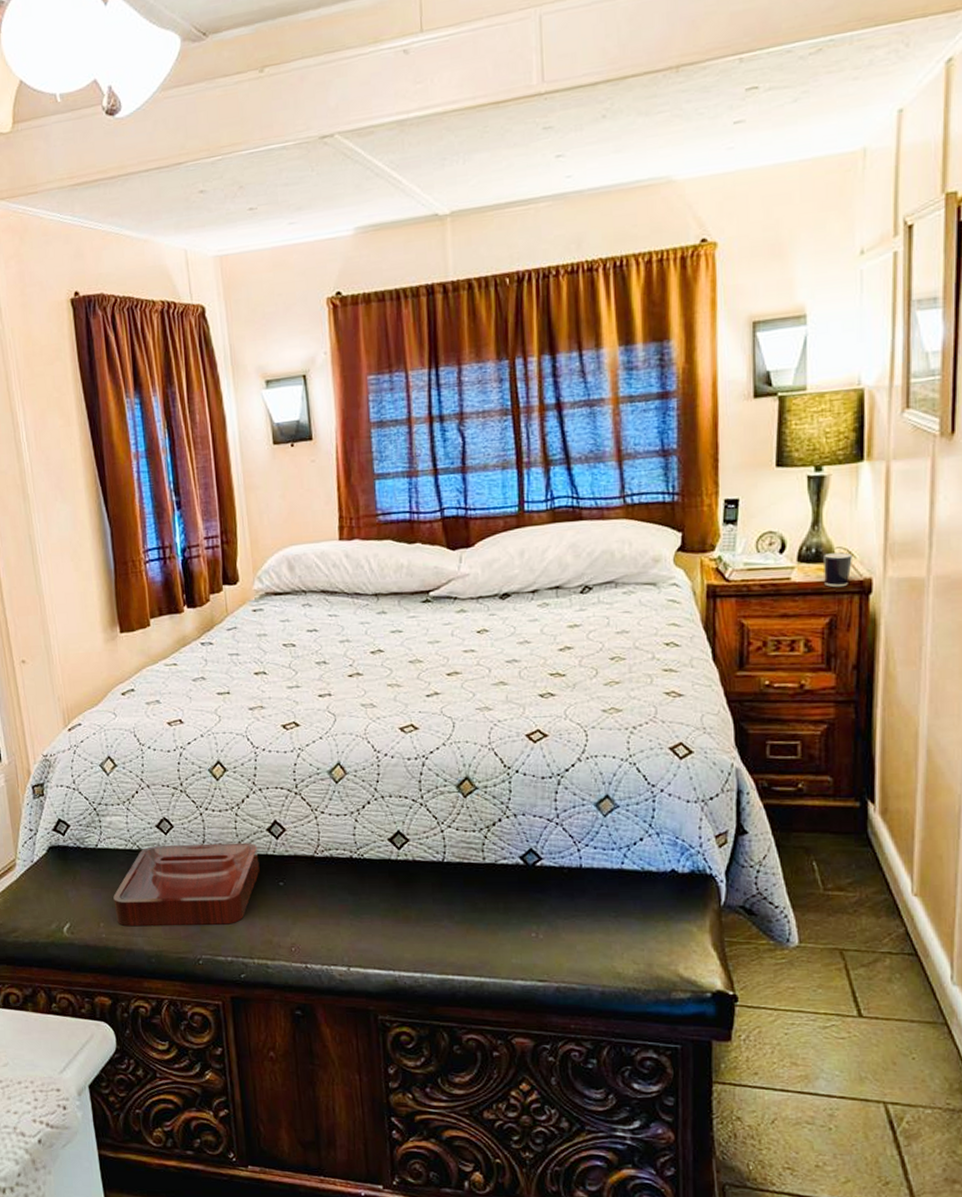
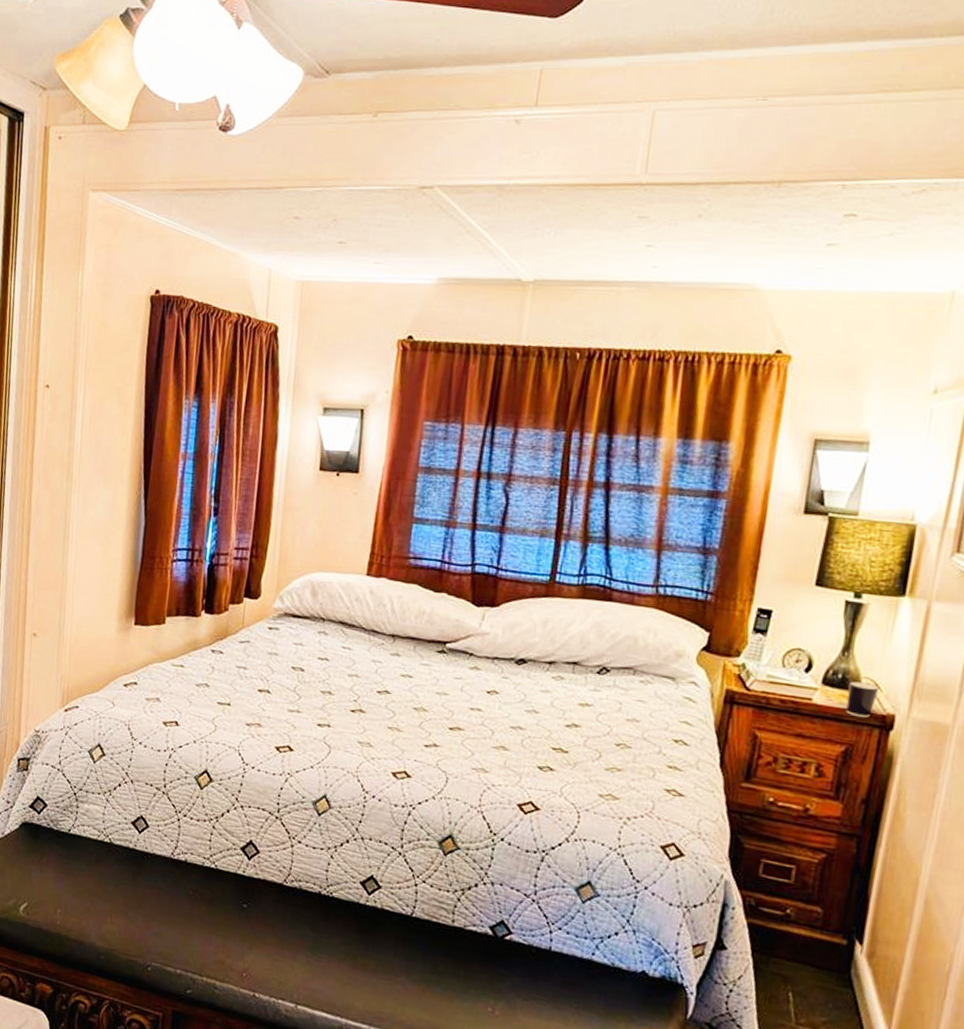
decorative tray: present [113,842,260,927] -> none [74,842,228,937]

